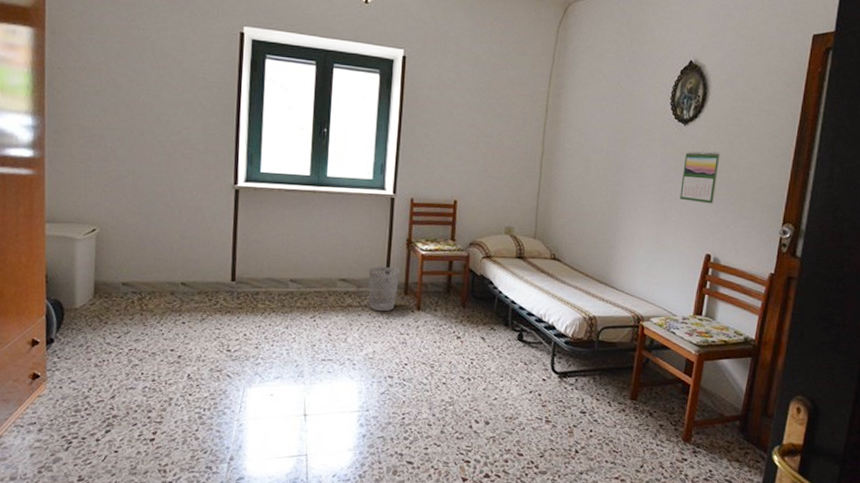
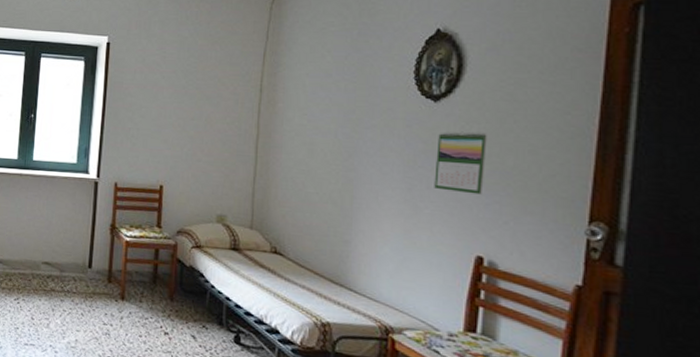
wastebasket: present [368,266,400,312] -> none [71,251,103,299]

